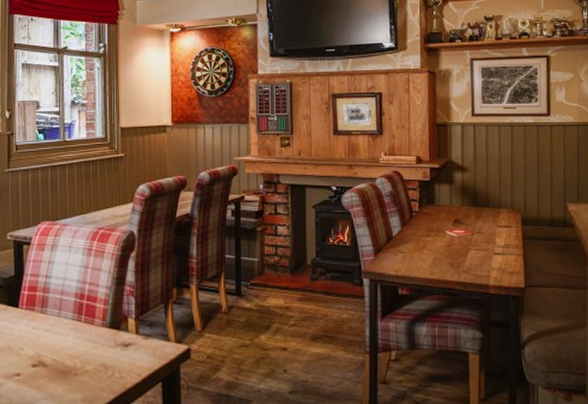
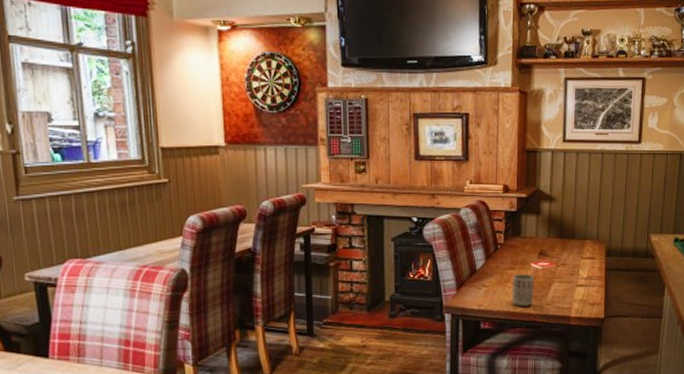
cup: none [429,241,451,273] -> present [513,273,535,307]

